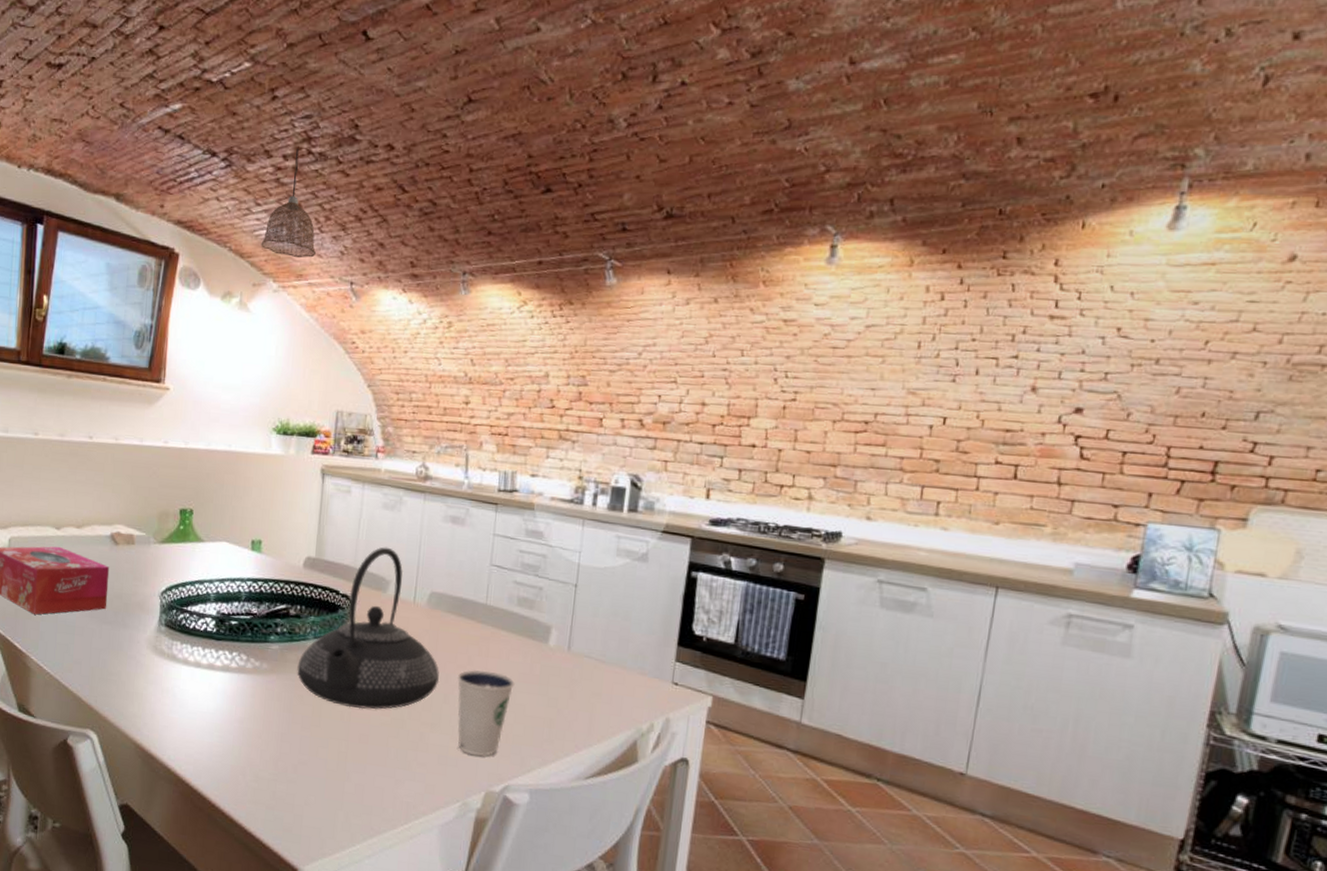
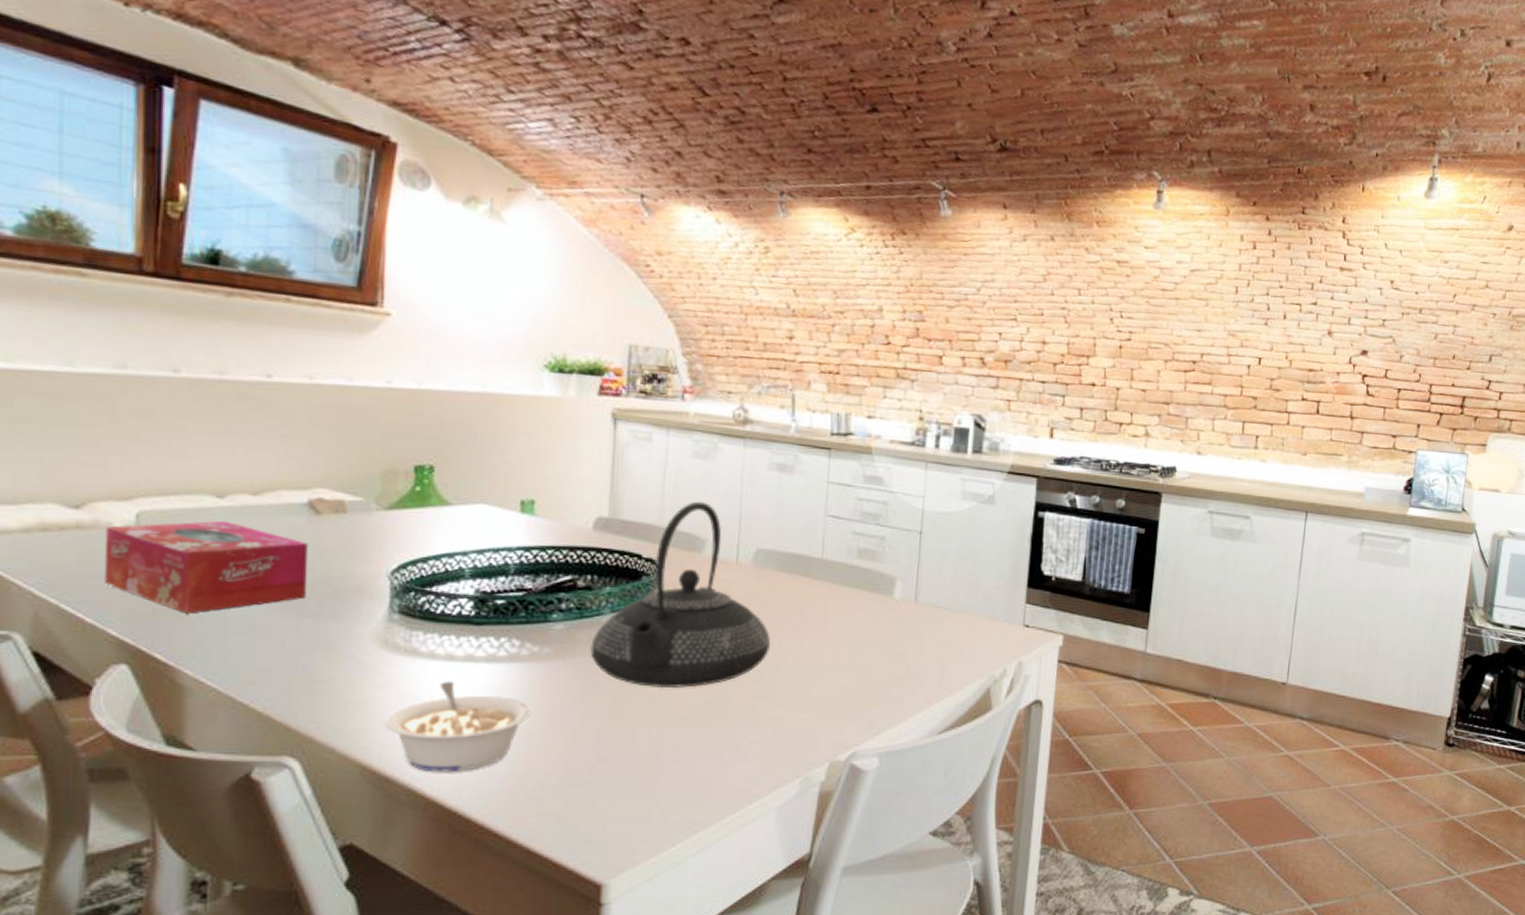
legume: none [152,683,253,759] -> present [384,680,532,773]
pendant lamp: present [261,148,316,258] -> none [517,28,593,162]
dixie cup: present [457,670,515,757] -> none [792,631,858,725]

